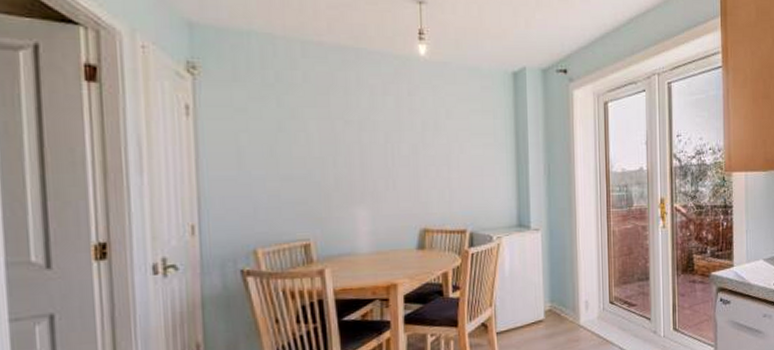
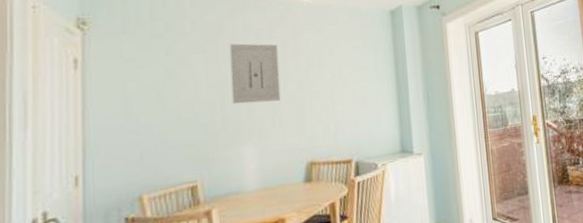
wall art: none [342,99,395,164] -> present [229,43,281,105]

